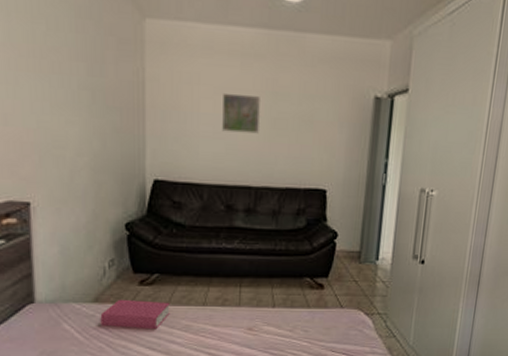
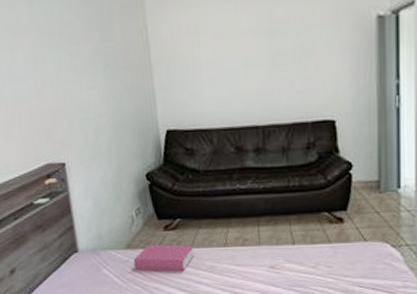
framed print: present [222,92,260,134] -> none [221,35,260,76]

